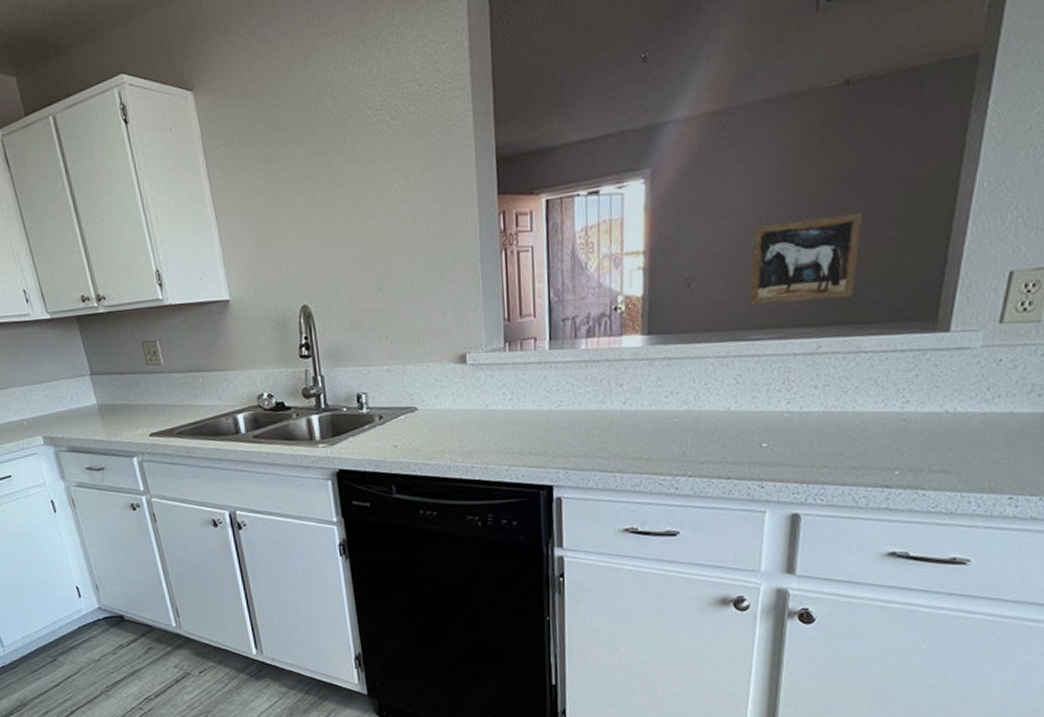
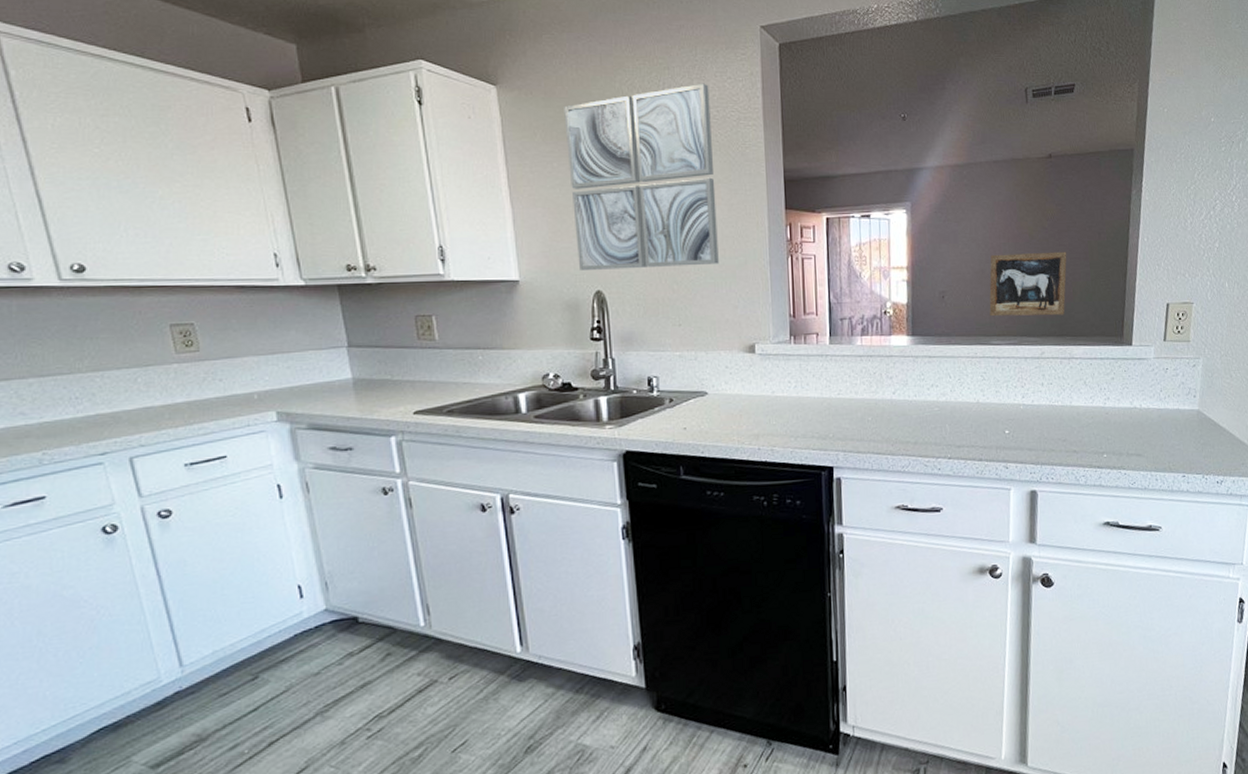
wall art: none [259,52,425,285] -> present [564,83,719,270]

